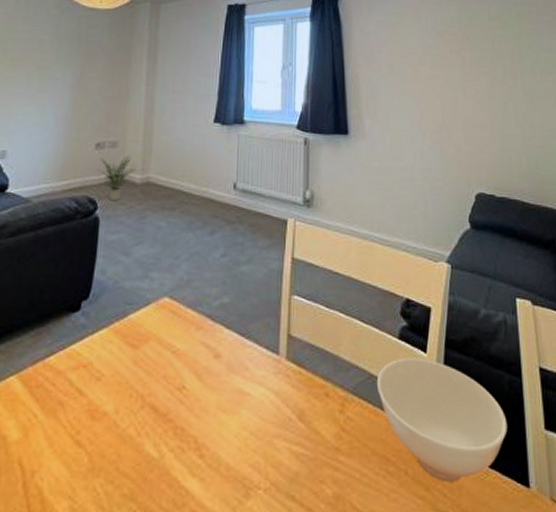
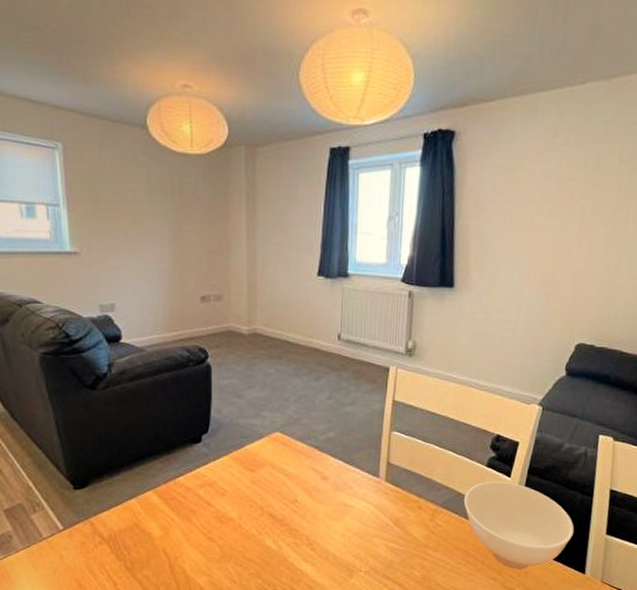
potted plant: present [98,156,137,201] -> none [205,308,243,351]

